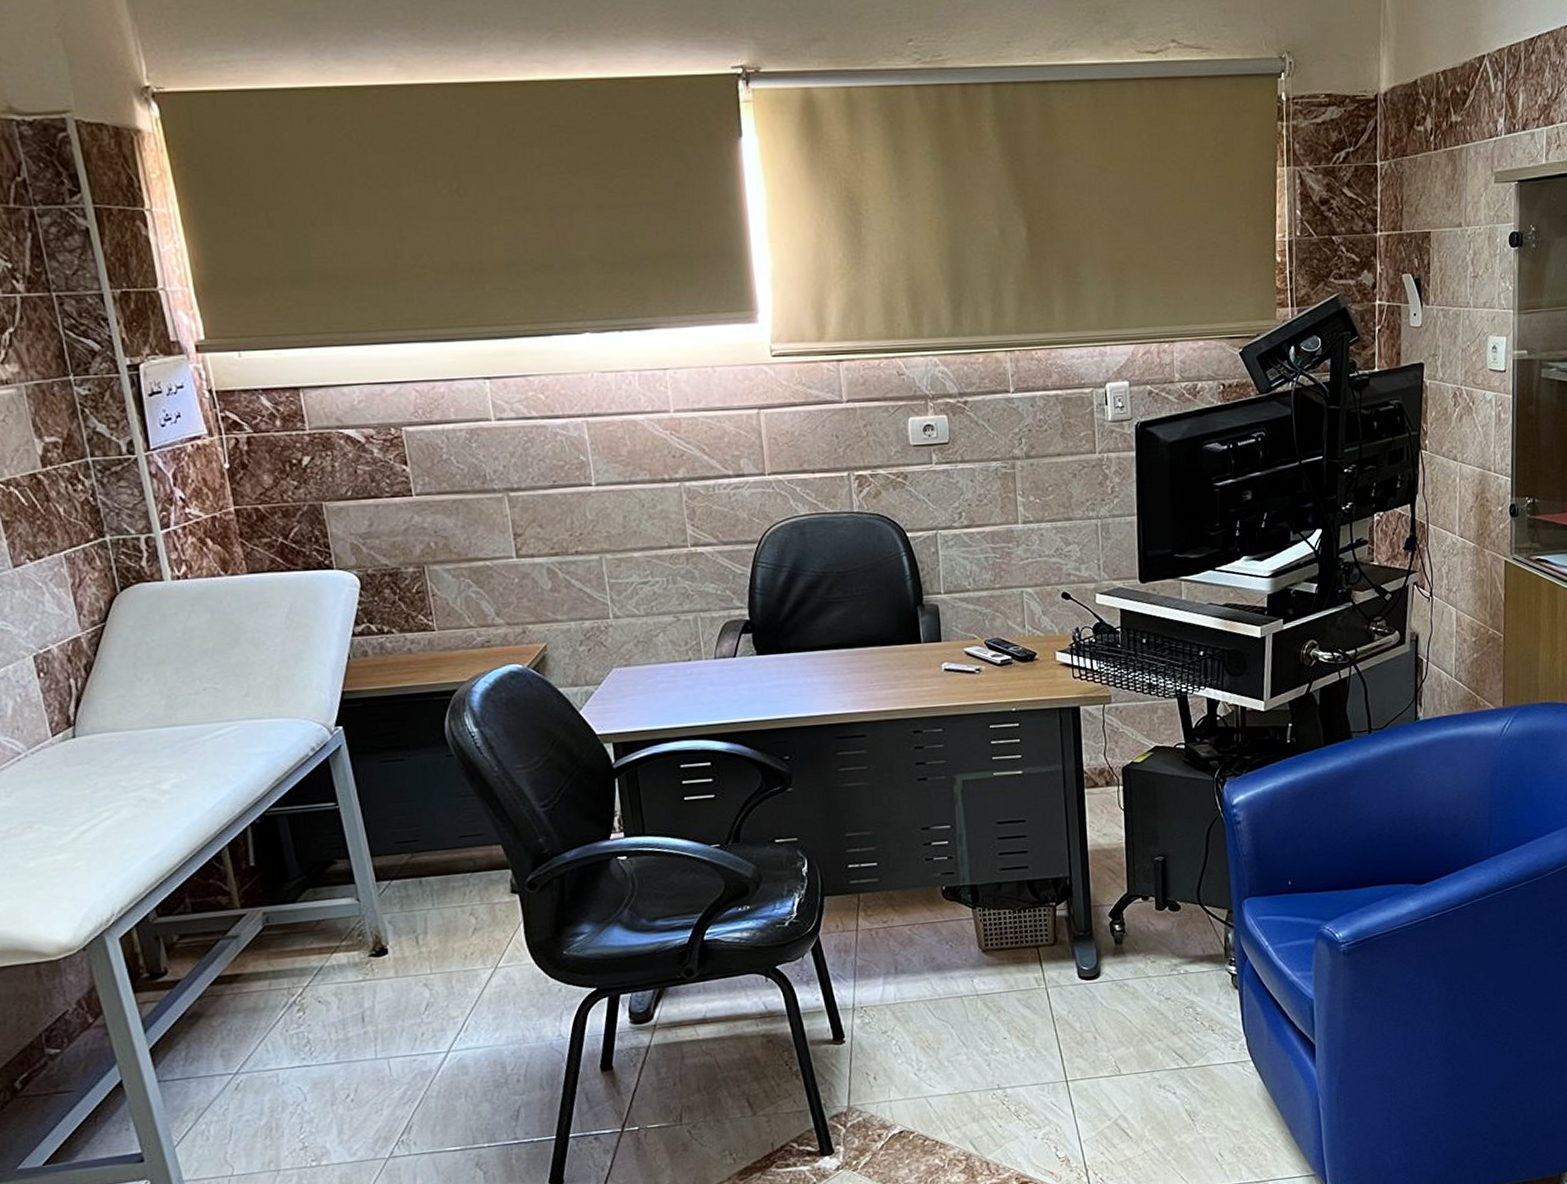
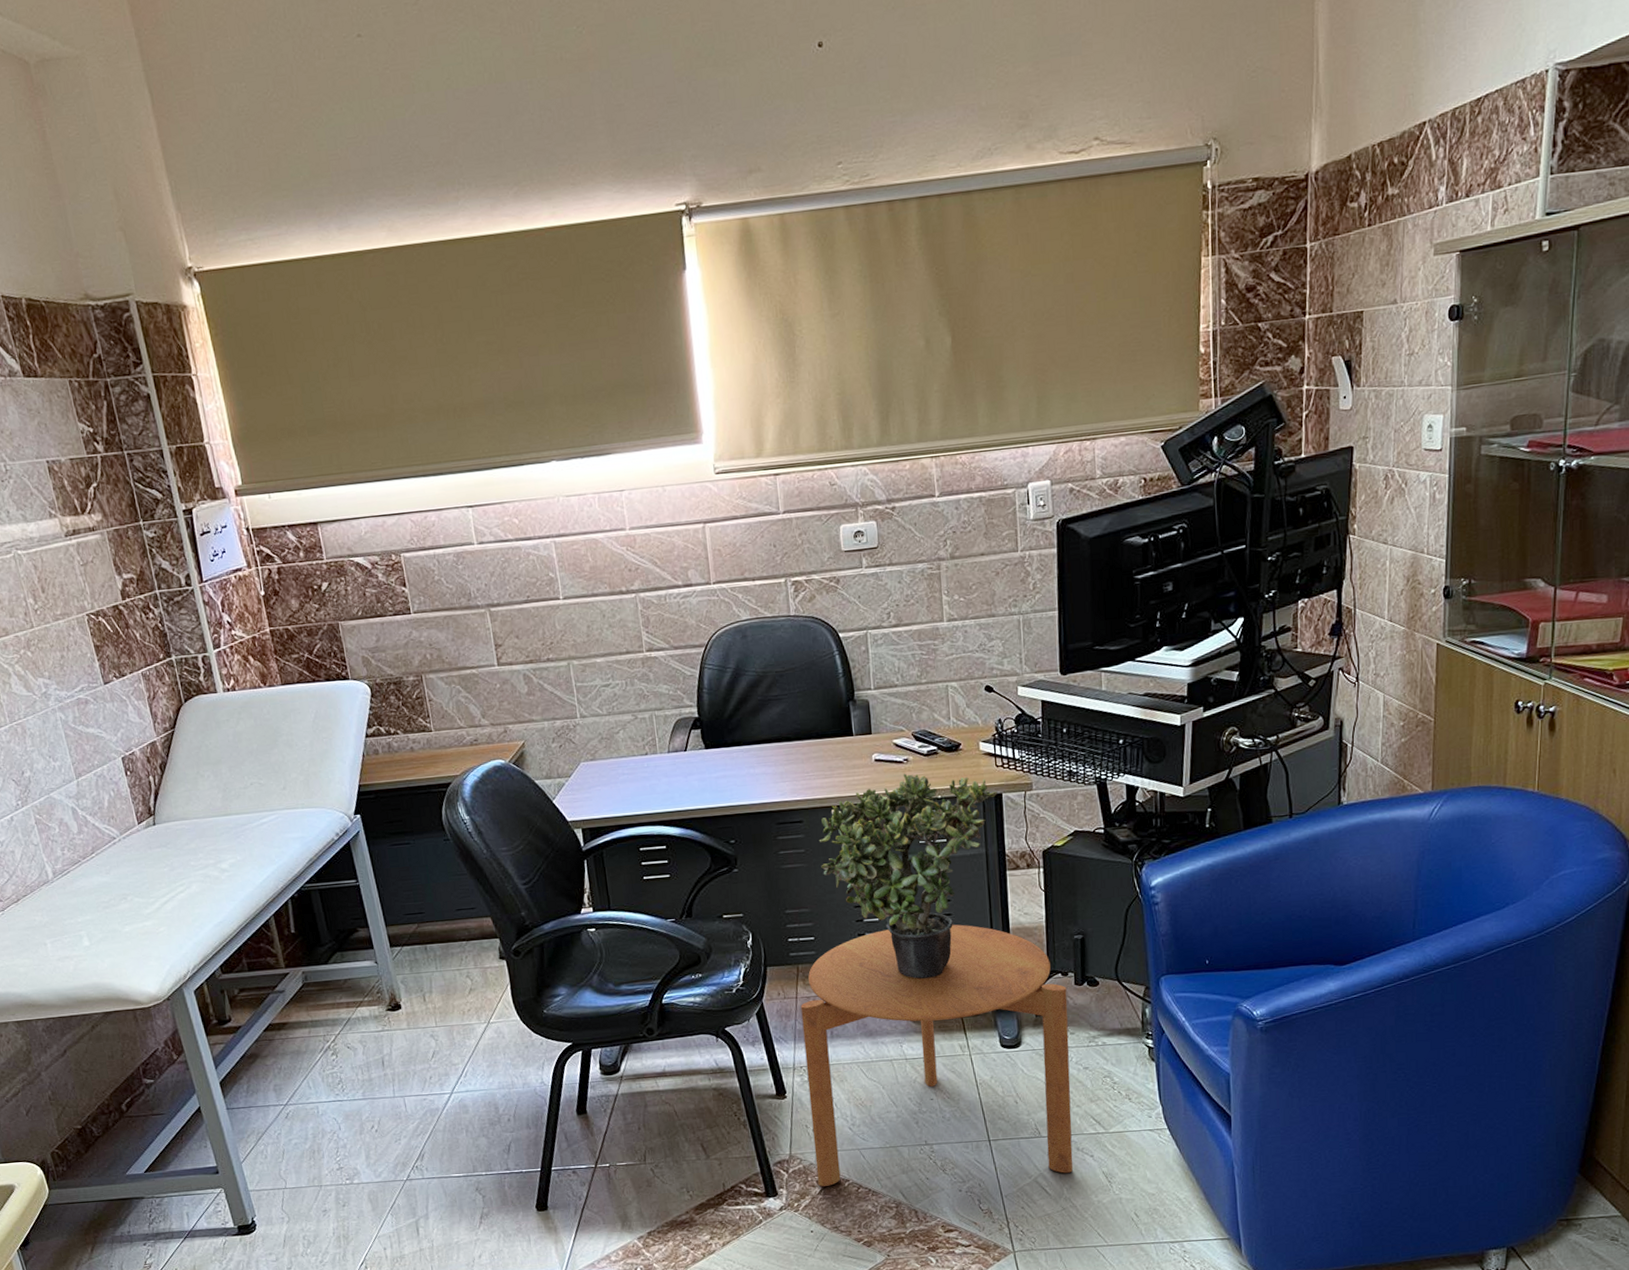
side table: none [861,847,1155,1141] -> present [800,924,1073,1187]
potted plant: none [883,684,1075,907] -> present [818,773,997,979]

